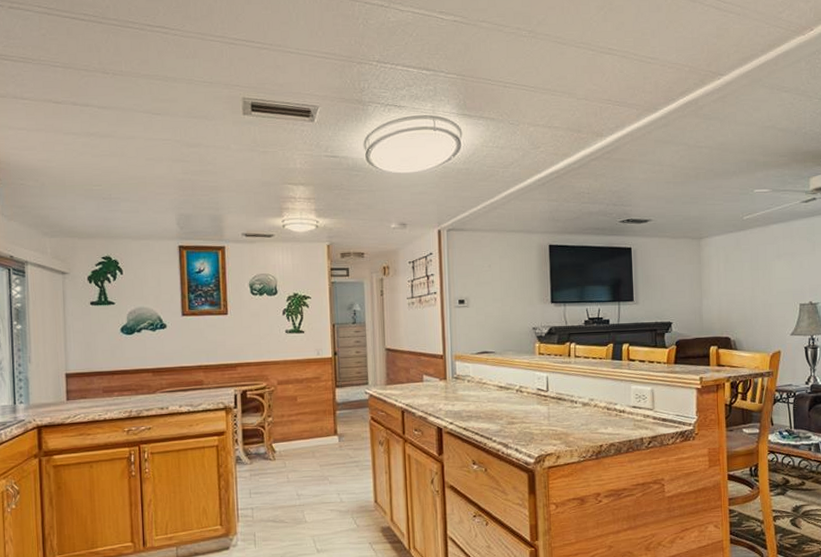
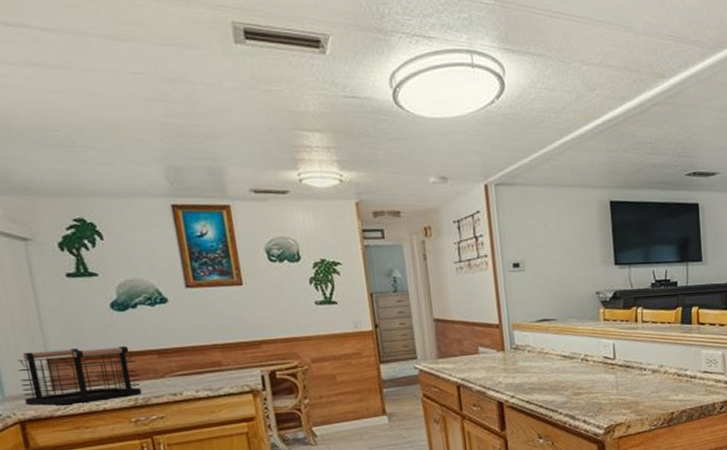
dish rack: none [43,365,136,414] -> present [17,346,142,406]

